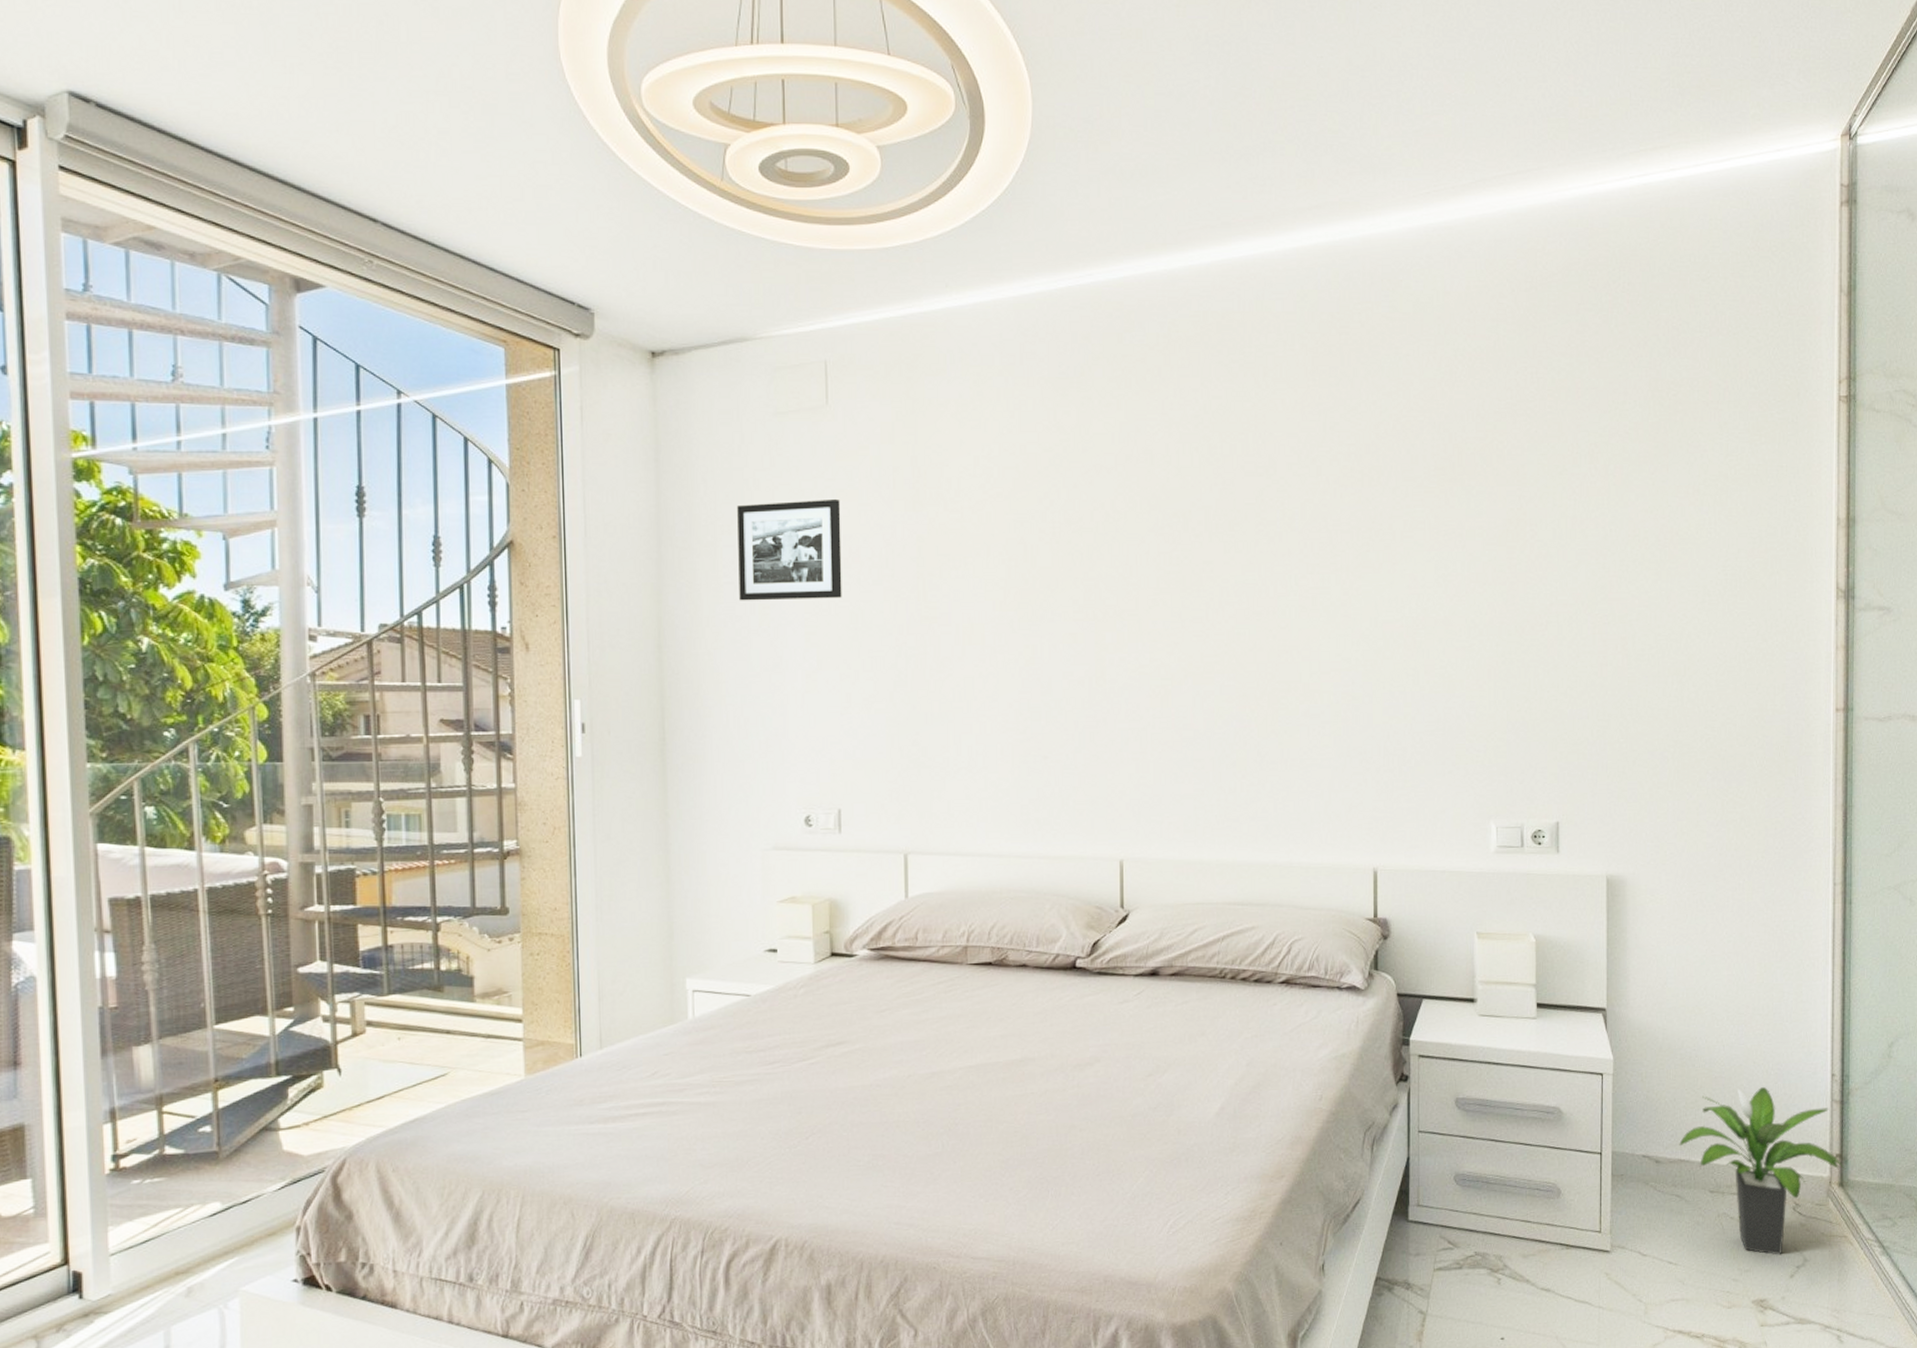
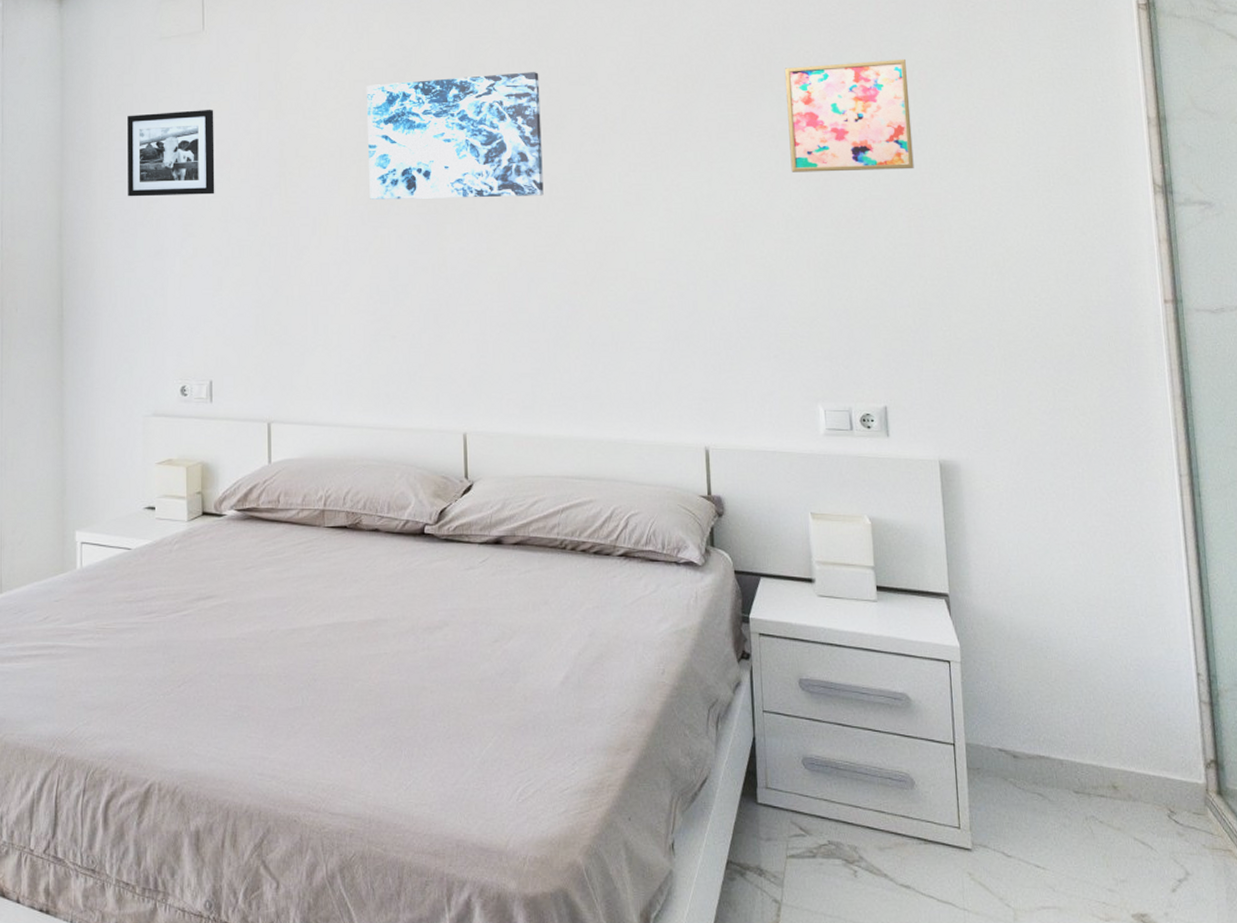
wall art: none [1018,460,1213,604] -> present [367,72,544,200]
wall art: none [1477,451,1603,575] -> present [785,58,914,172]
potted plant: present [1679,1087,1846,1255] -> none [1037,684,1223,866]

